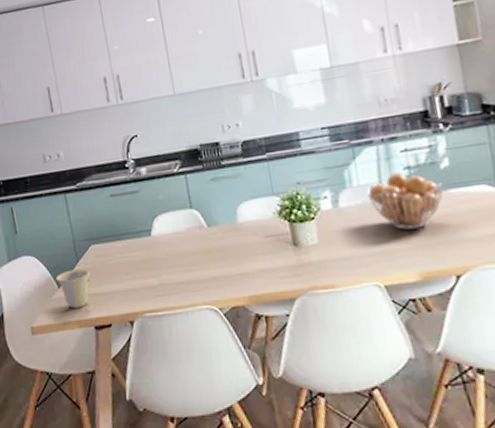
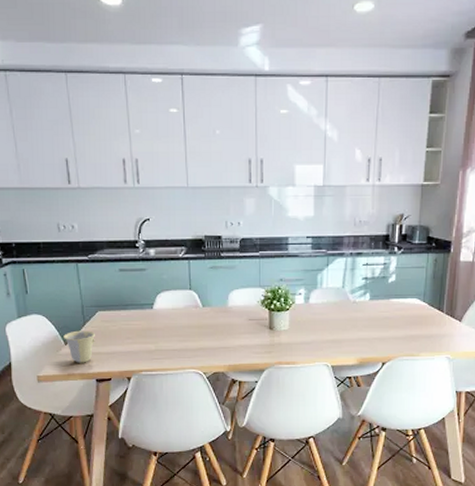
fruit basket: present [366,172,445,230] -> none [332,281,388,326]

